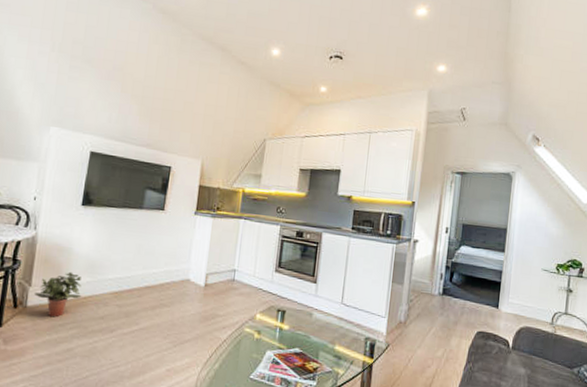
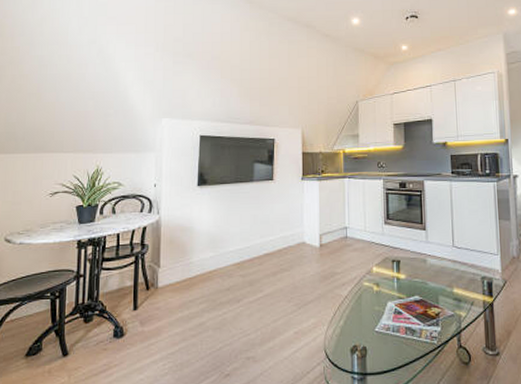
potted plant: present [35,271,82,318] -> none [164,249,207,295]

